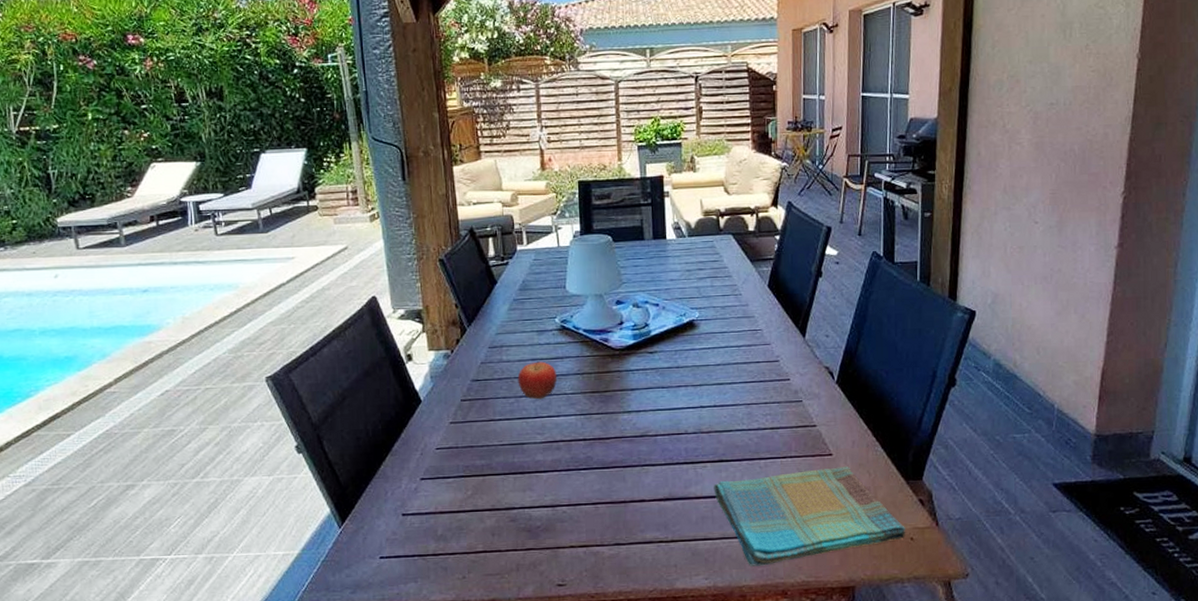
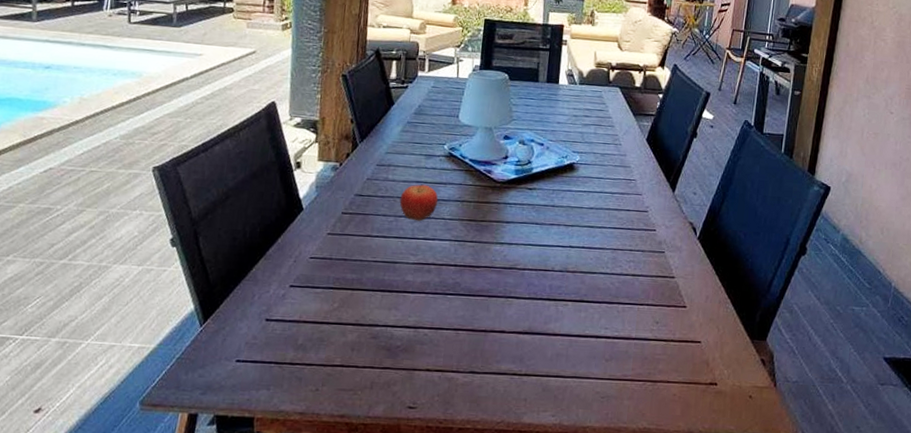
dish towel: present [714,465,905,566] -> none [571,319,745,409]

